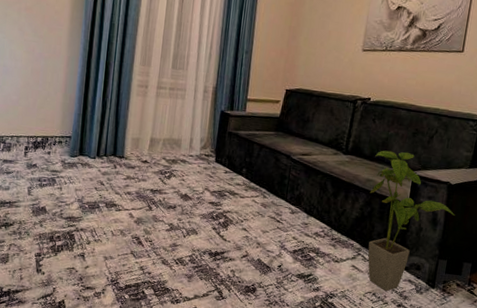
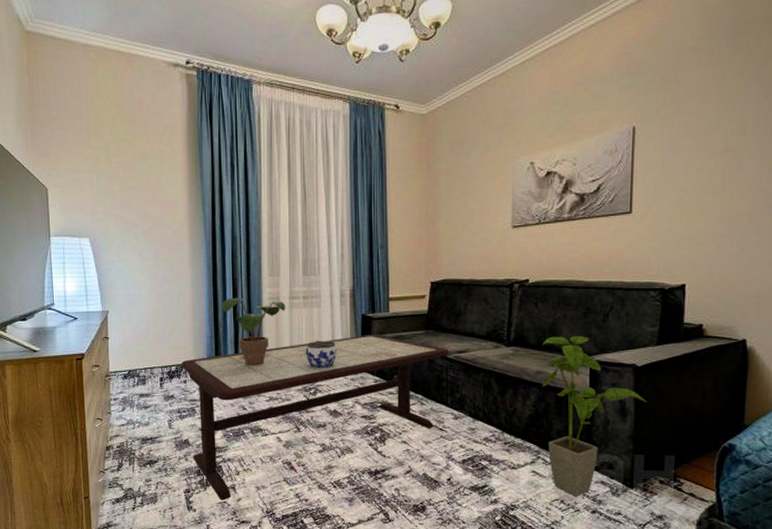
coffee table: none [47,129,294,267] -> present [181,335,449,501]
potted plant: none [92,80,153,146] -> present [222,297,286,366]
jar: none [165,129,195,156] -> present [306,340,337,369]

